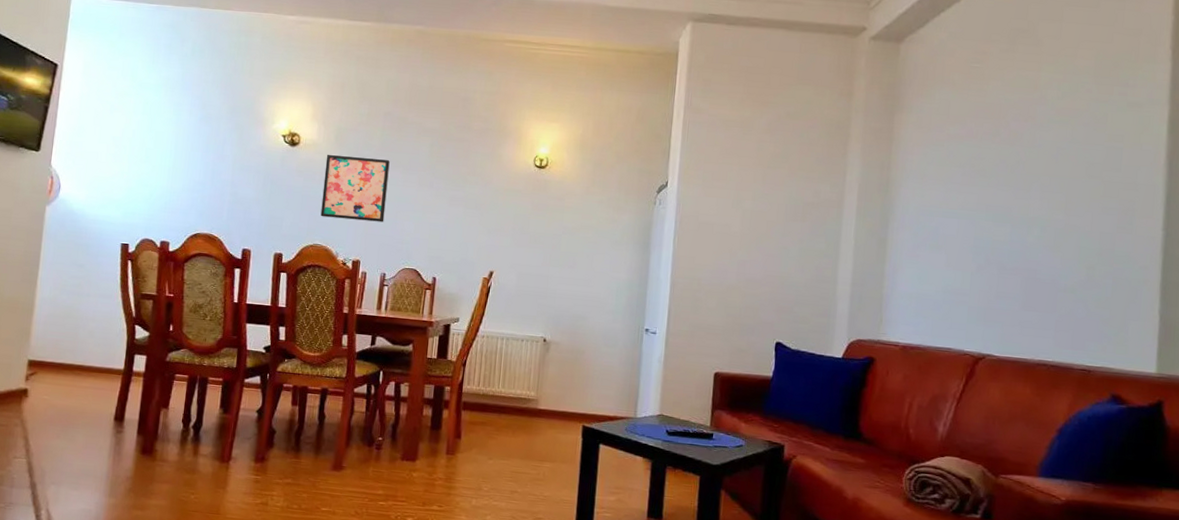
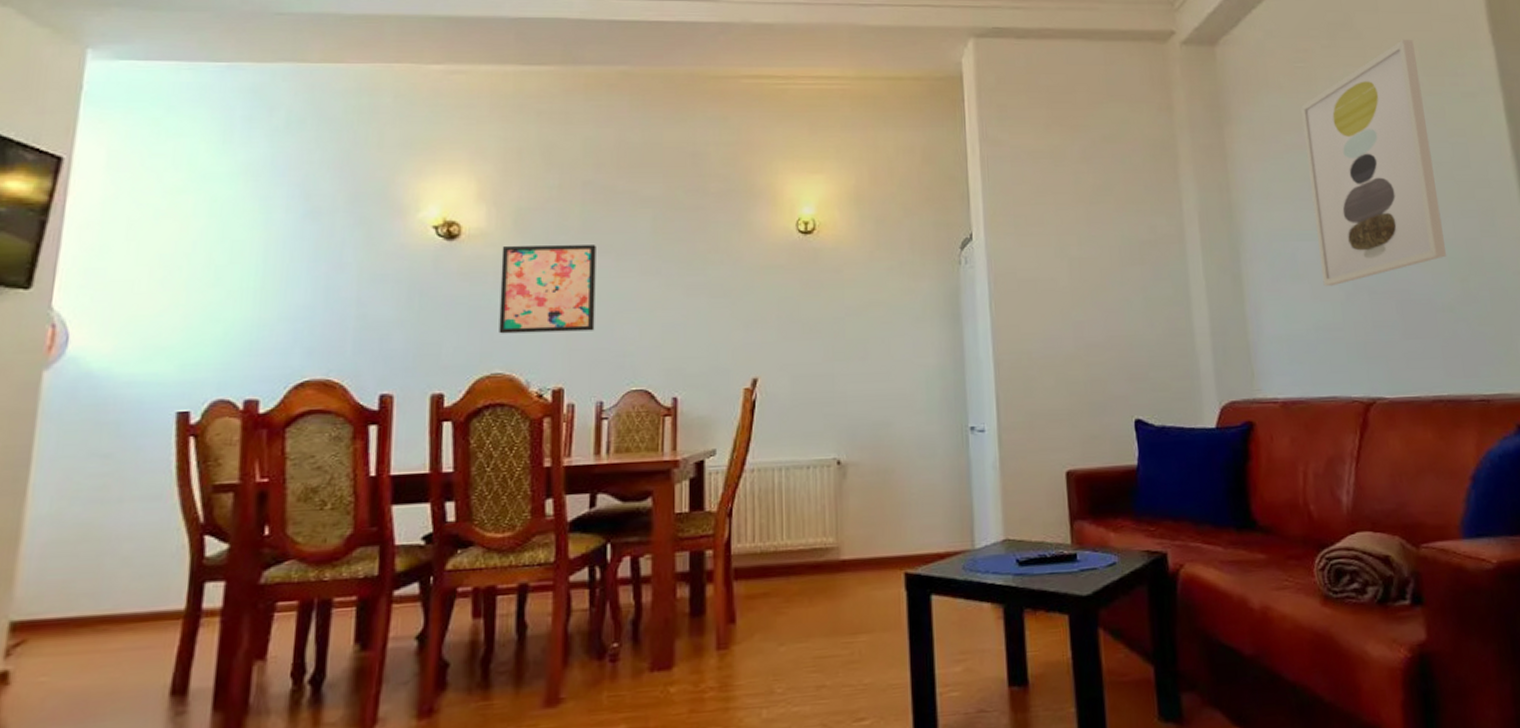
wall art: none [958,48,1091,259] -> present [1301,39,1447,287]

